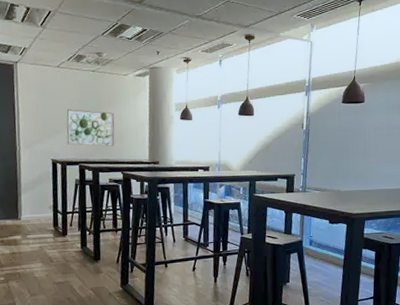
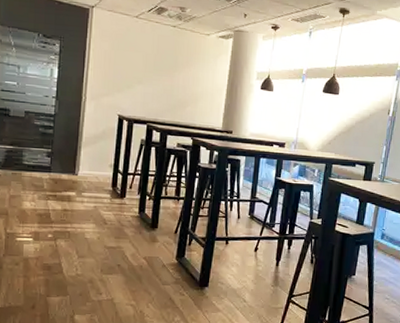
wall art: present [66,108,115,147] -> none [137,63,191,109]

